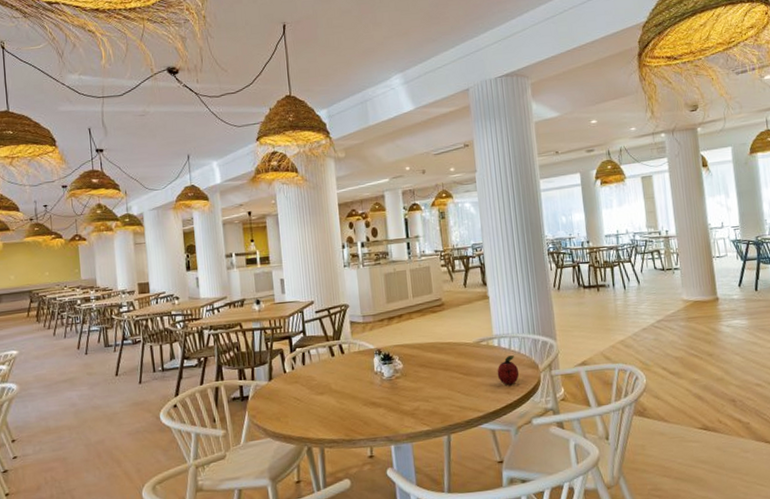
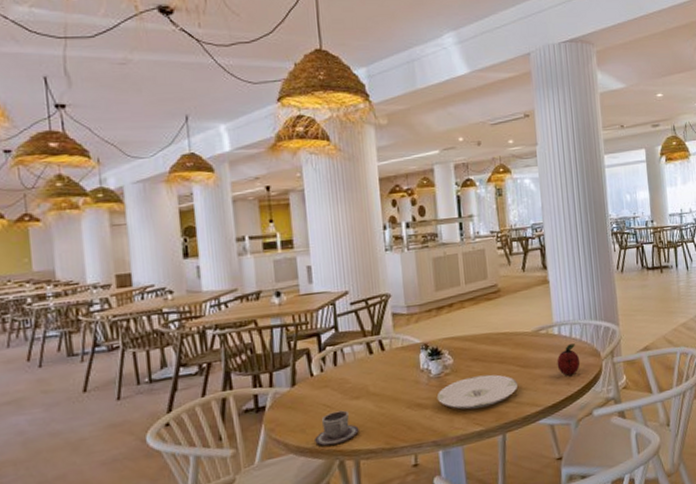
cup: none [287,403,324,434] -> present [315,410,359,446]
plate: none [388,380,462,411] -> present [436,374,518,410]

